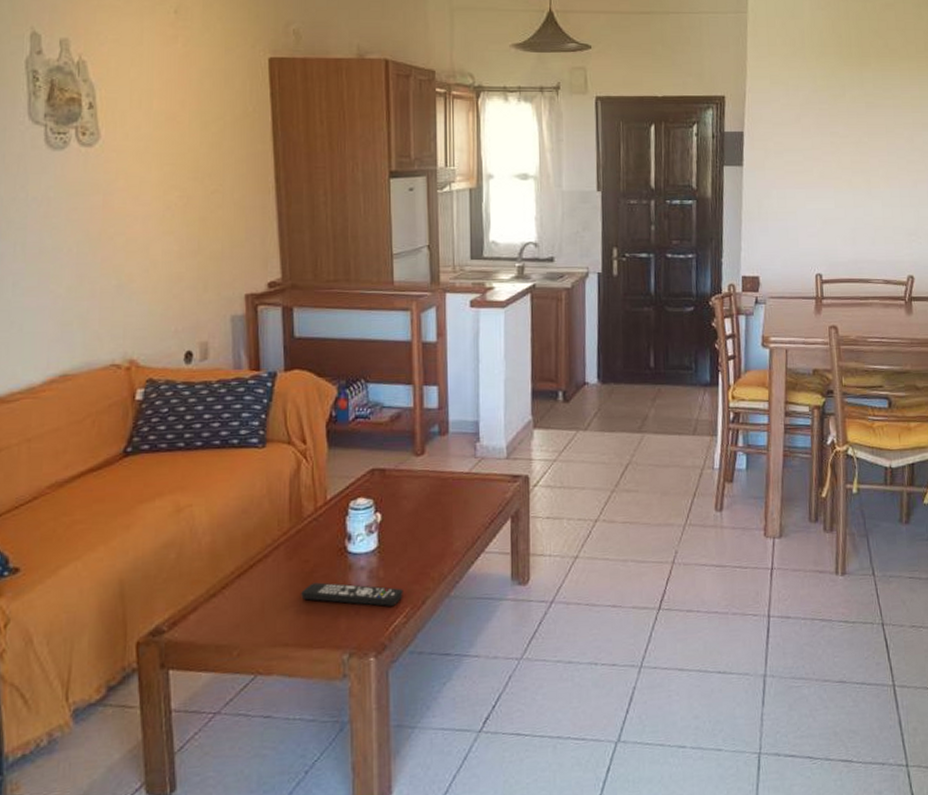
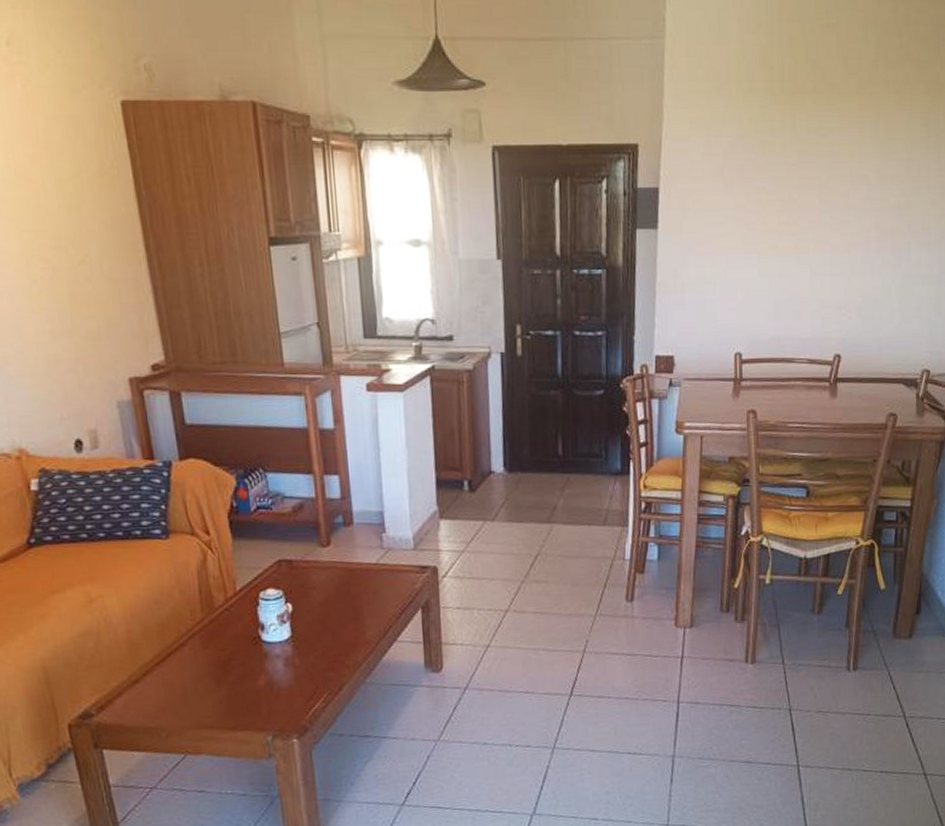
remote control: present [301,582,403,606] -> none [220,669,320,692]

